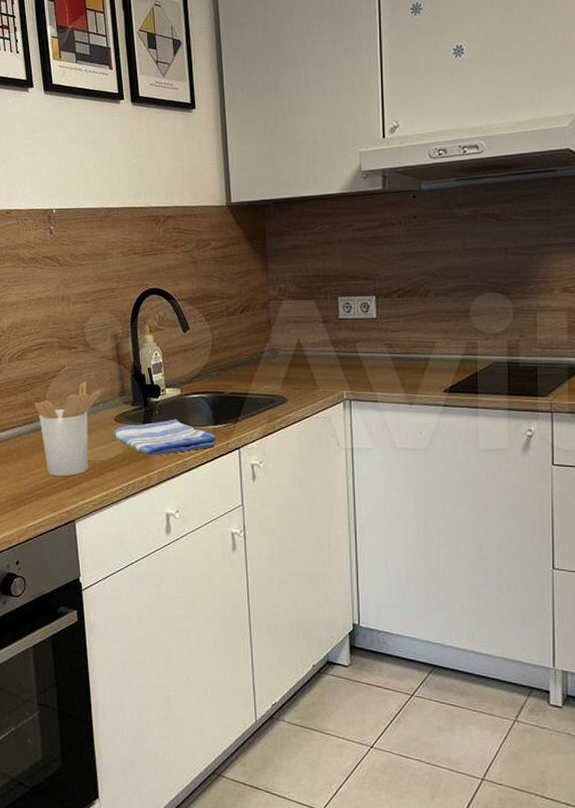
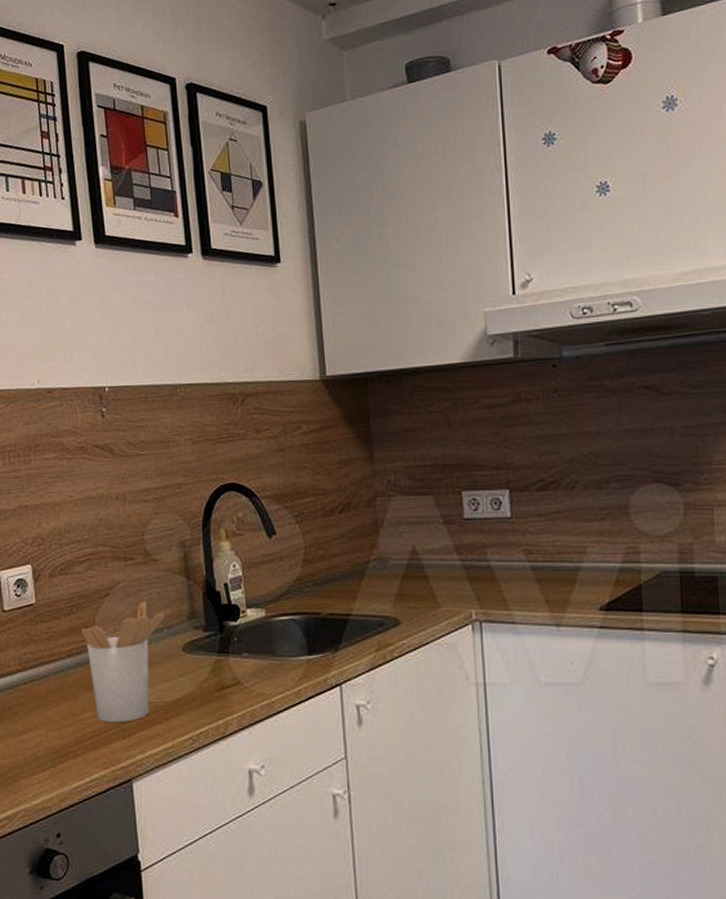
dish towel: present [112,419,216,456] -> none [180,647,311,695]

